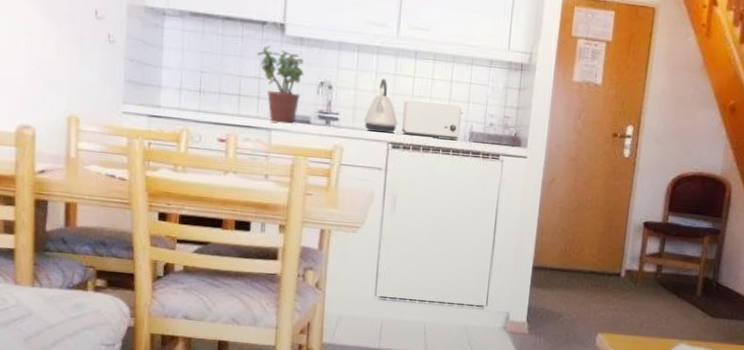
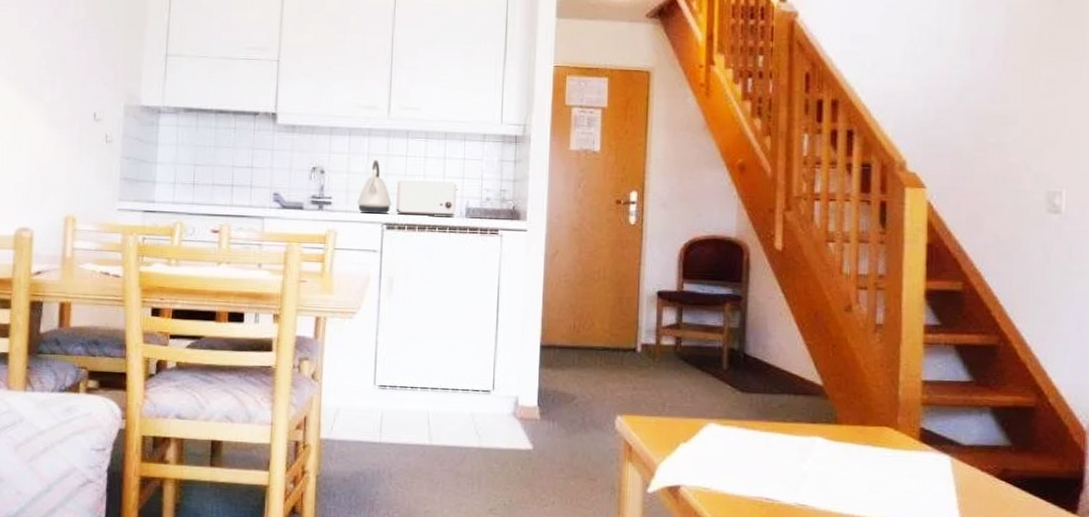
potted plant: present [256,46,304,125] -> none [249,135,296,212]

